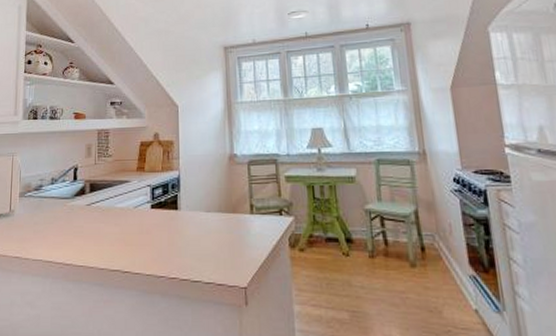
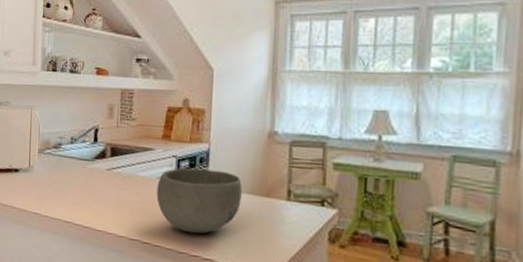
bowl: none [134,194,211,257] -> present [156,167,242,234]

